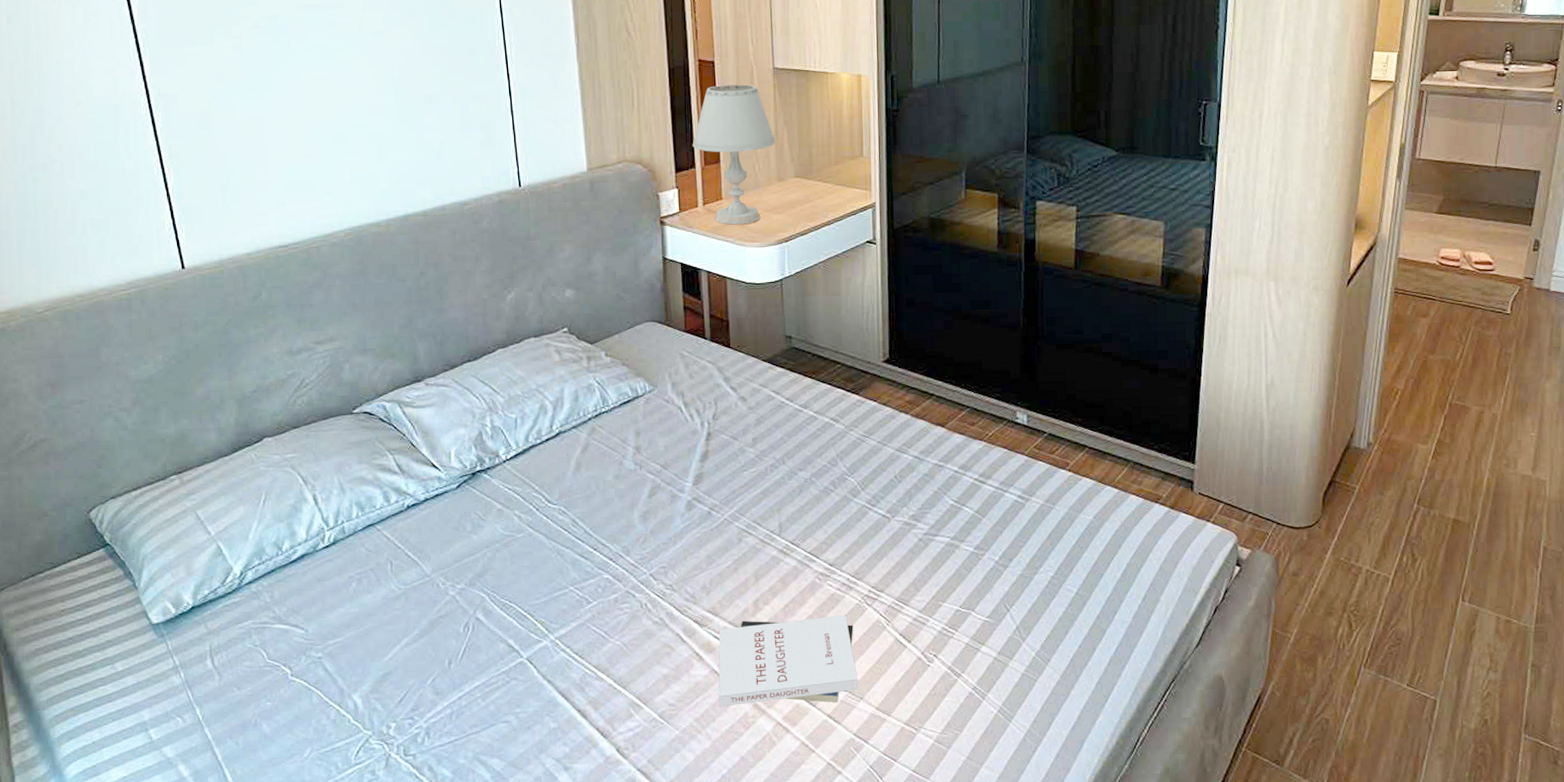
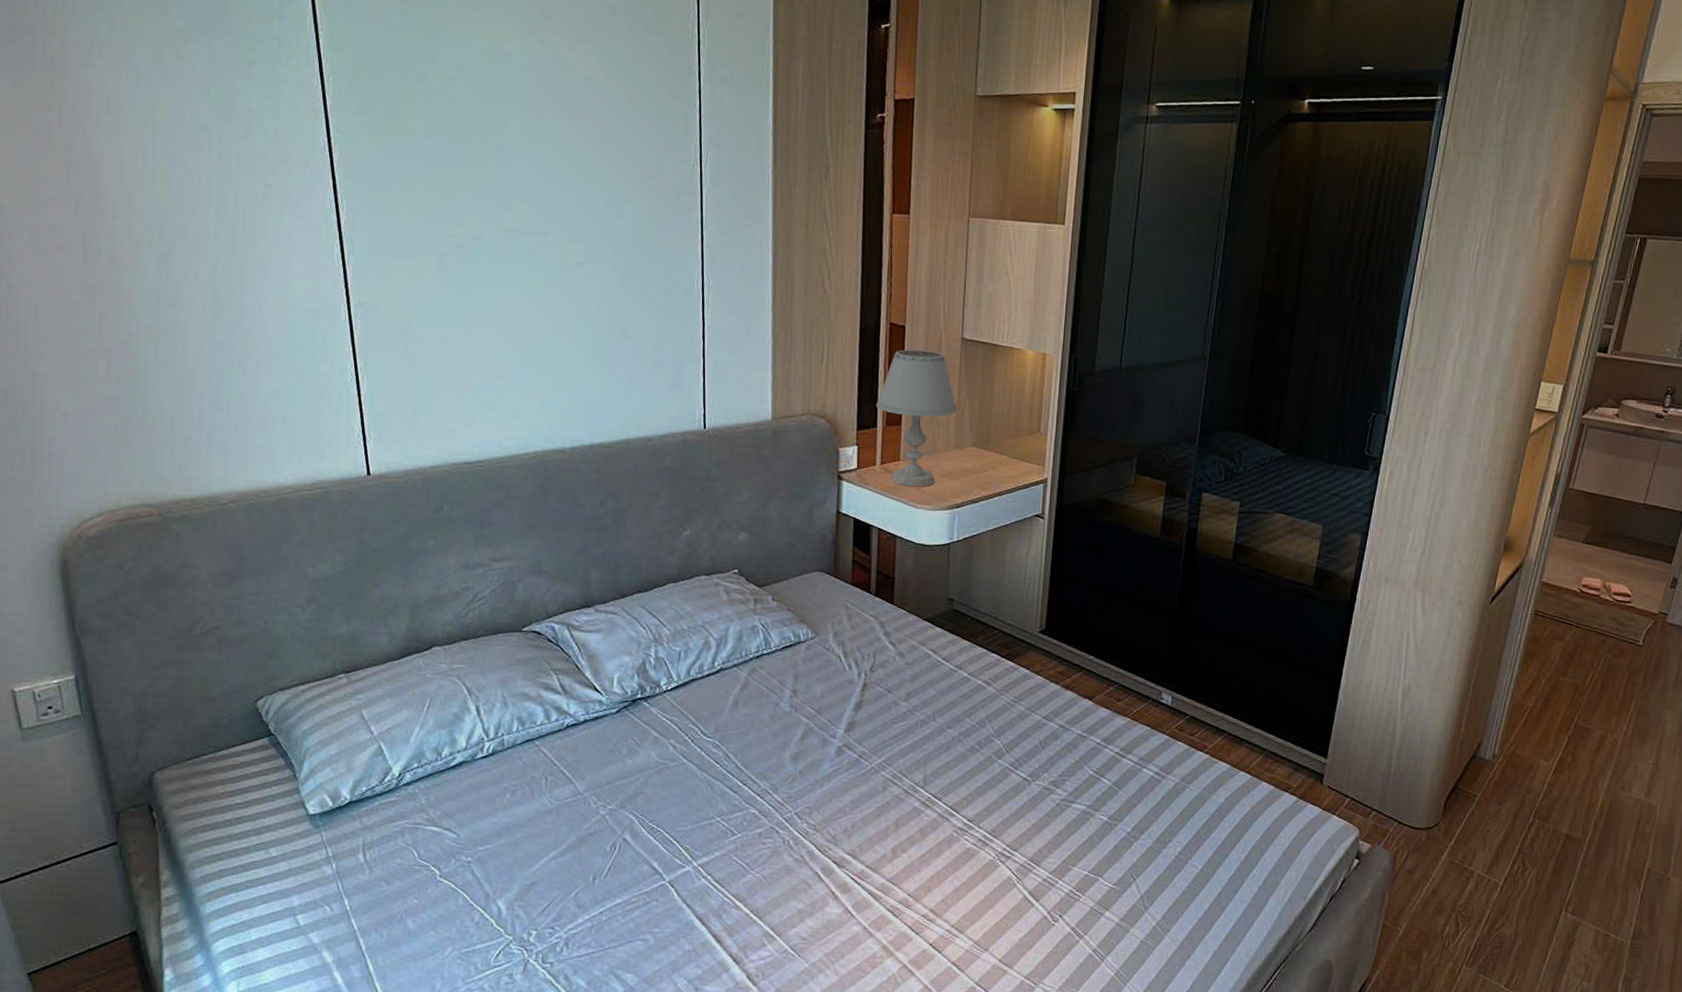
books: present [718,614,858,707] -> none [848,865,985,952]

